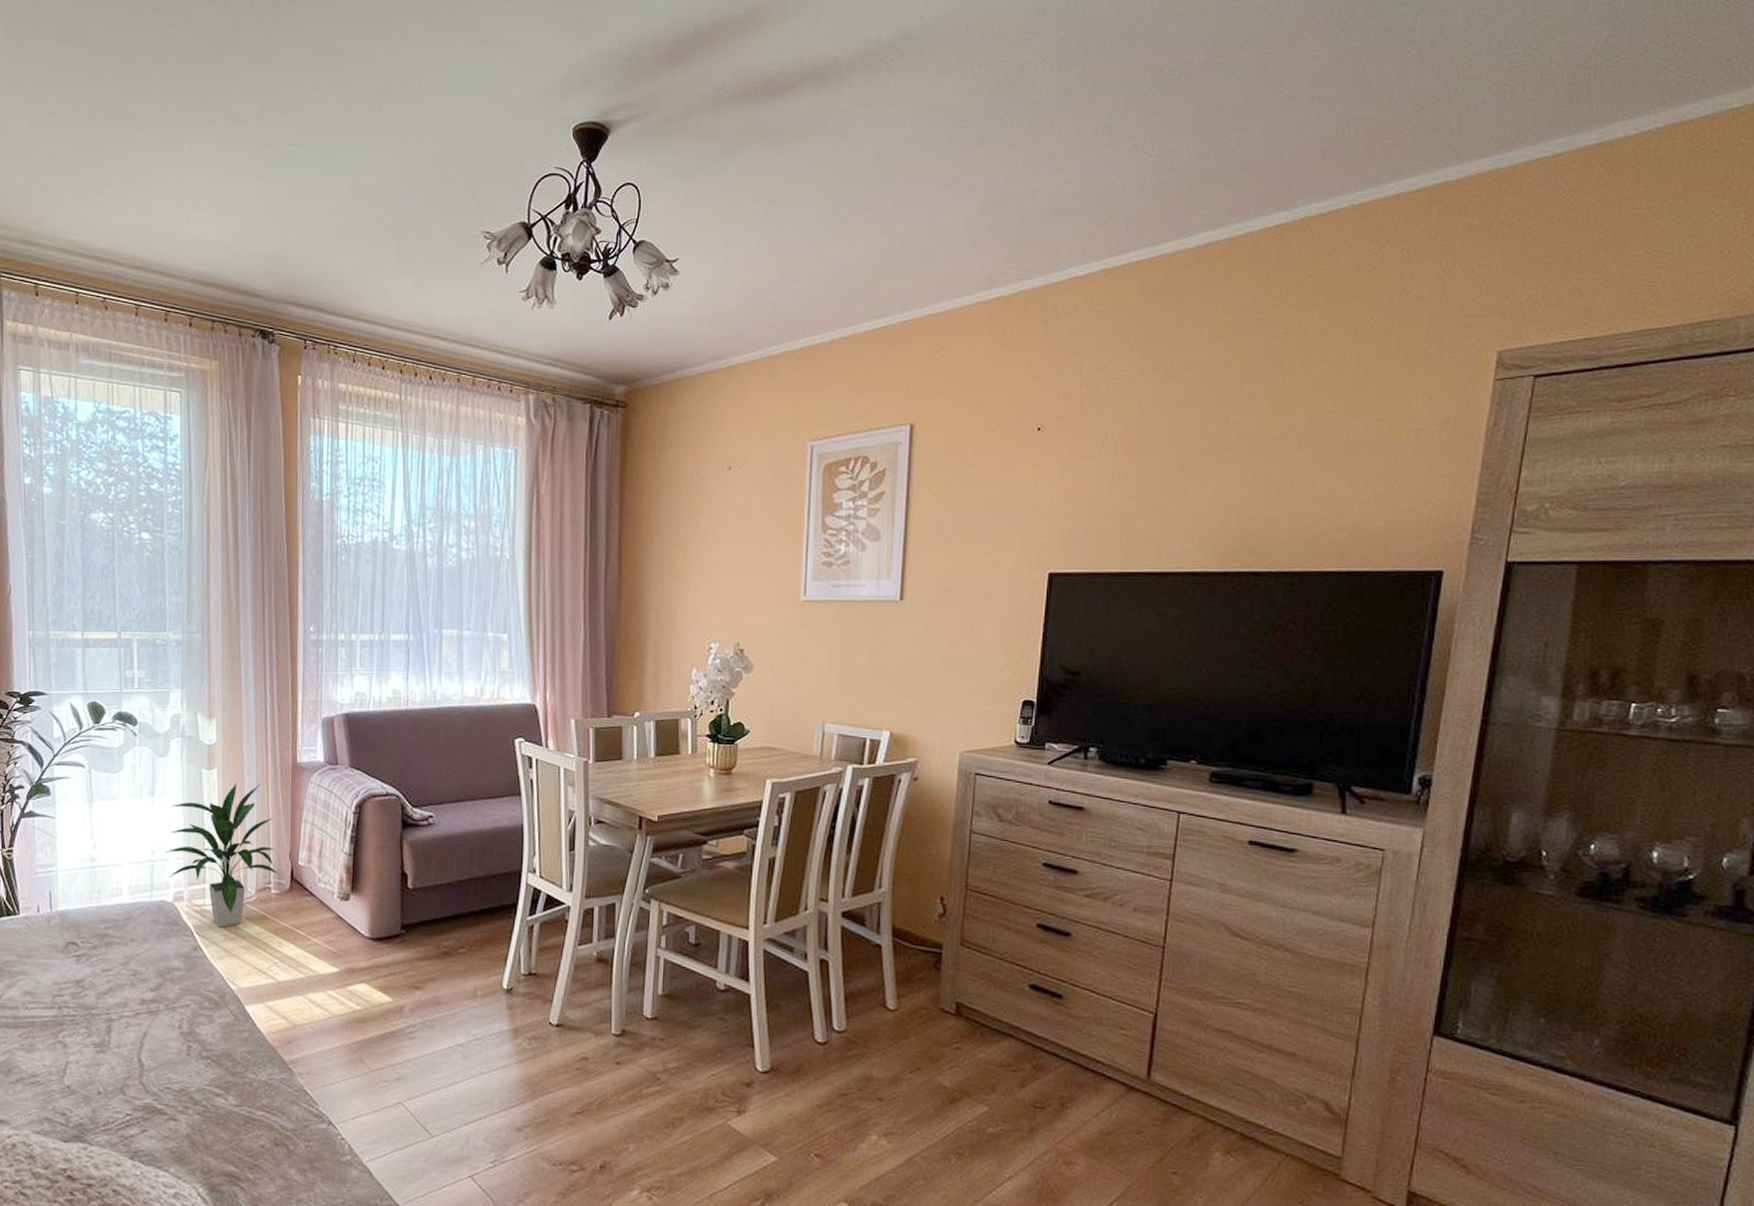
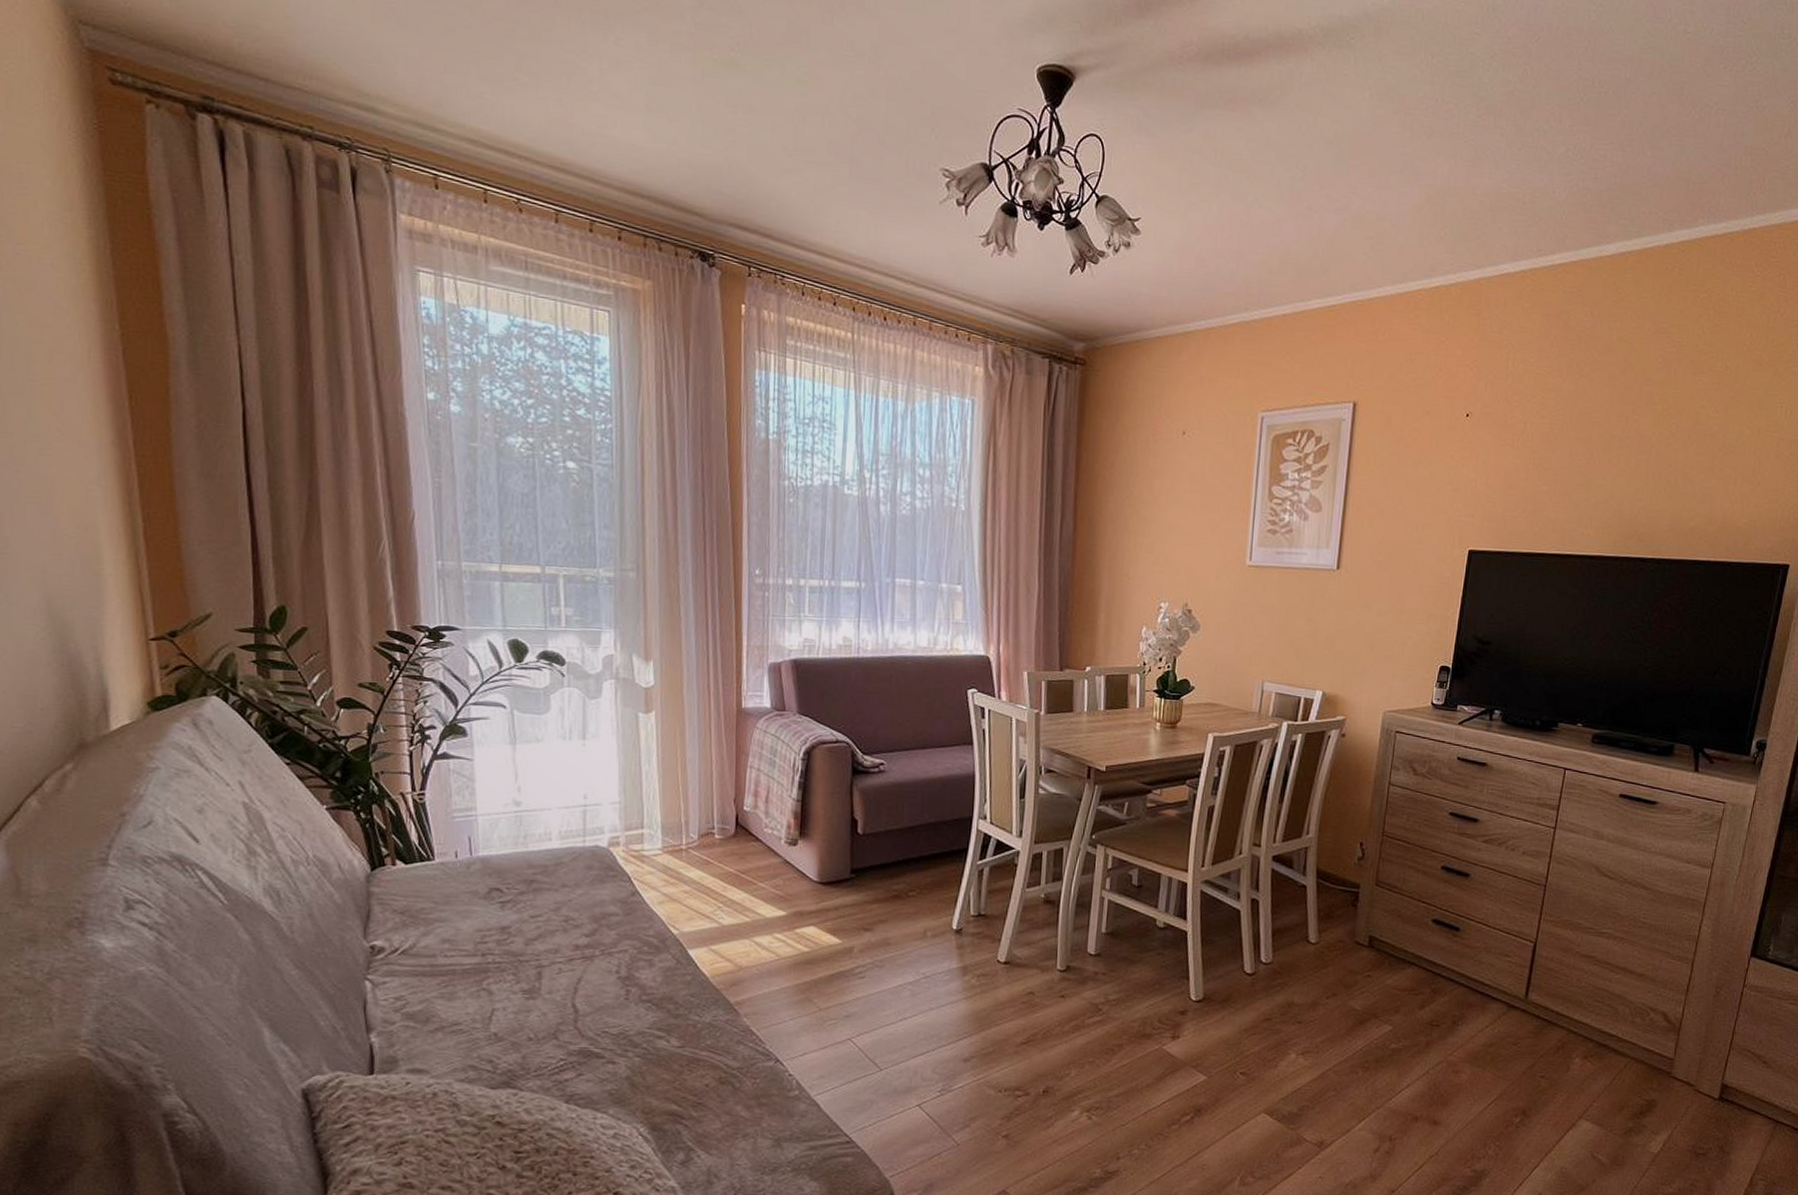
indoor plant: present [164,782,279,927] -> none [598,727,723,872]

